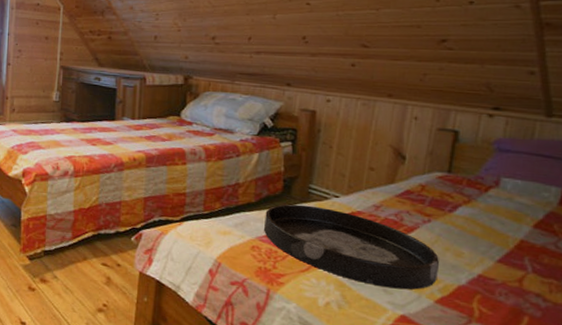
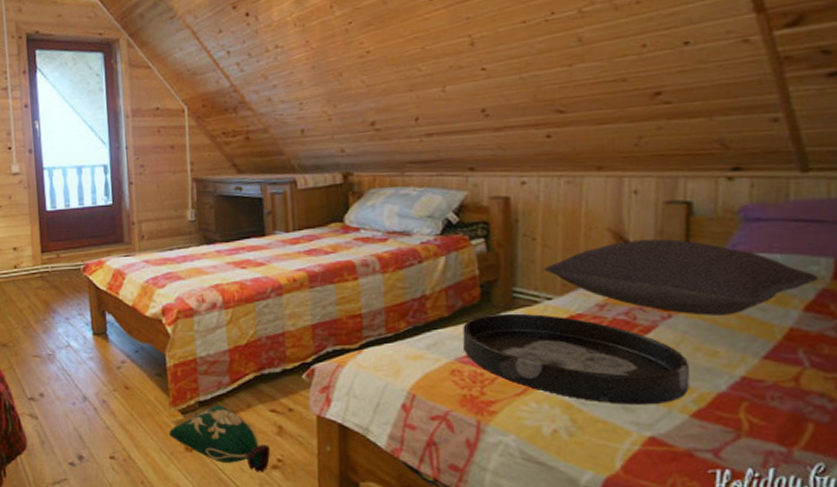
bag: none [17,254,99,314] -> present [169,404,271,472]
pillow: none [336,157,547,225] -> present [545,238,818,316]

